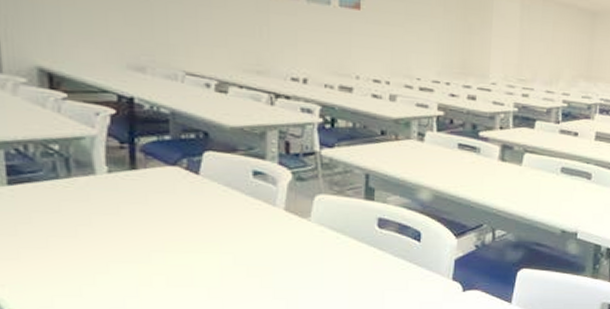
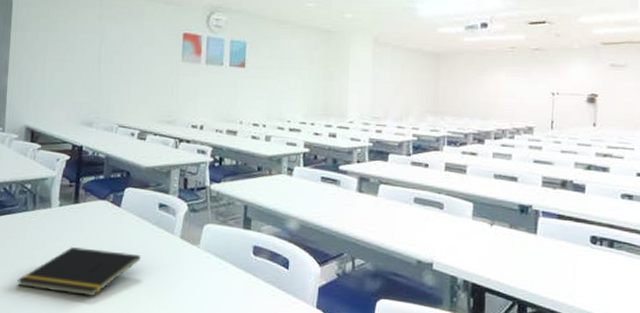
notepad: none [56,221,234,278] -> present [17,246,142,297]

